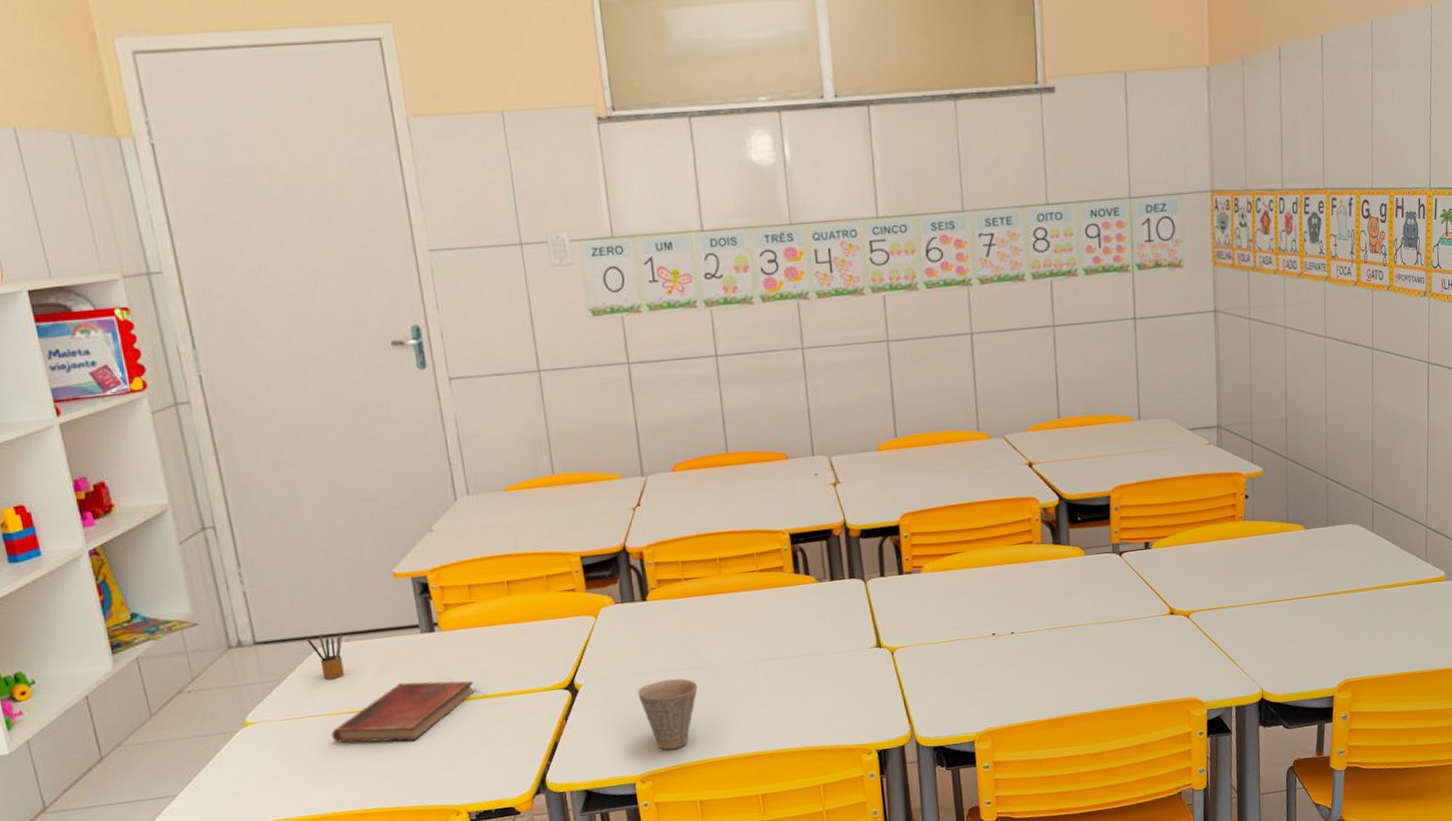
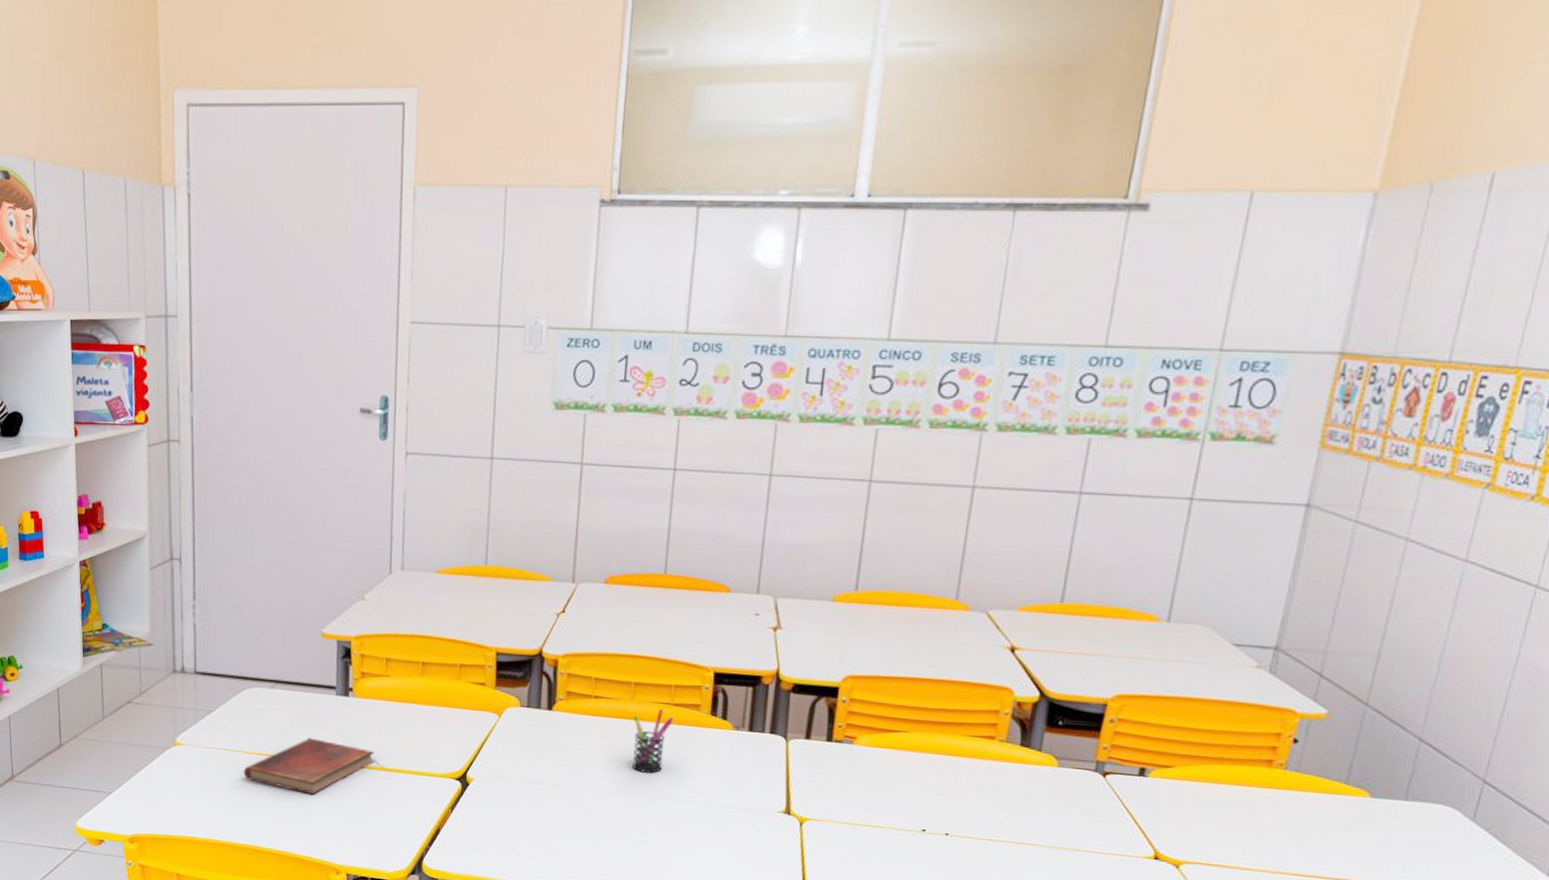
pencil box: present [305,632,344,680] -> none [237,676,268,720]
cup: present [637,678,698,750] -> none [525,793,586,866]
pen holder: none [724,577,762,641] -> present [632,709,674,774]

